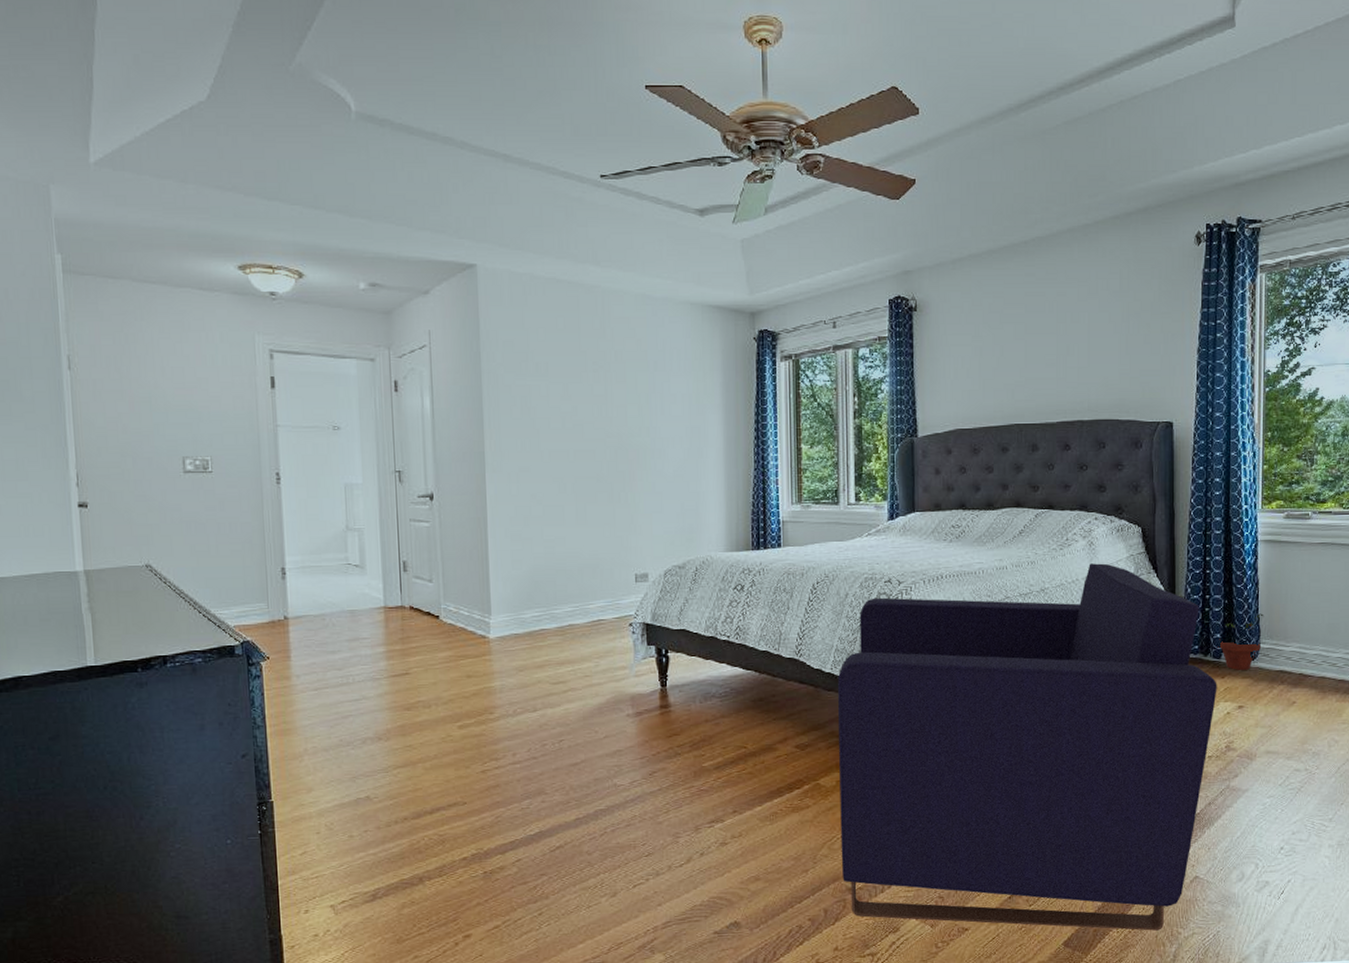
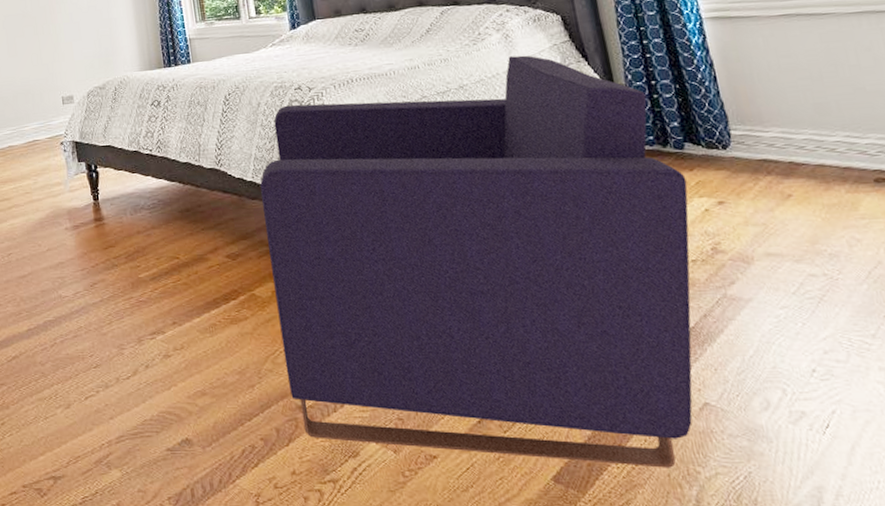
potted plant: present [1218,613,1264,670] -> none [677,97,732,161]

